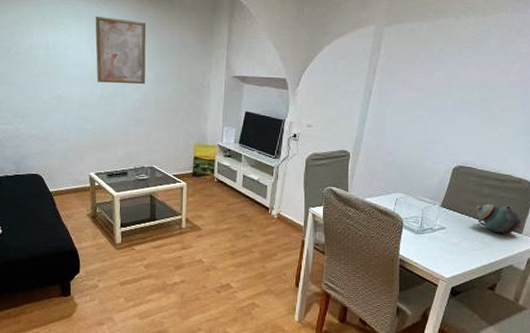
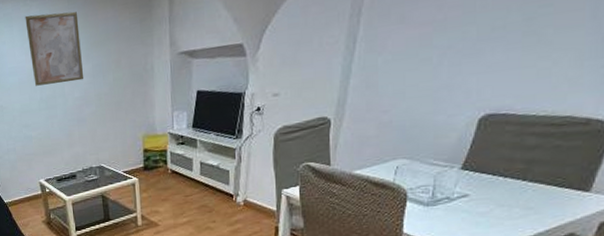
teapot: present [475,203,521,235] -> none [514,156,589,195]

